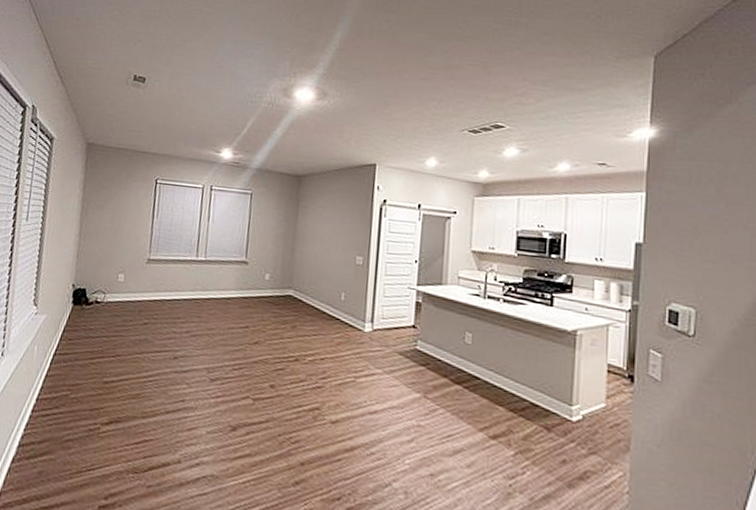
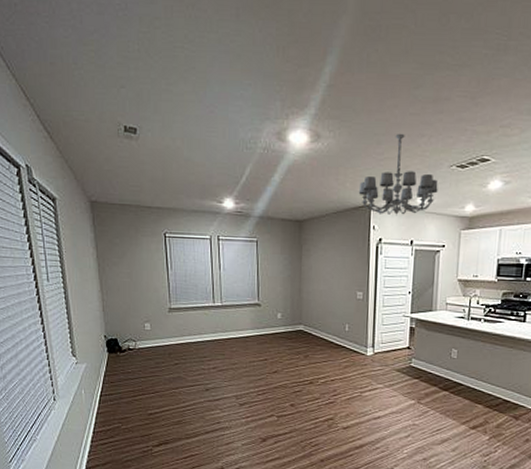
chandelier: none [363,95,449,178] -> present [358,133,438,216]

